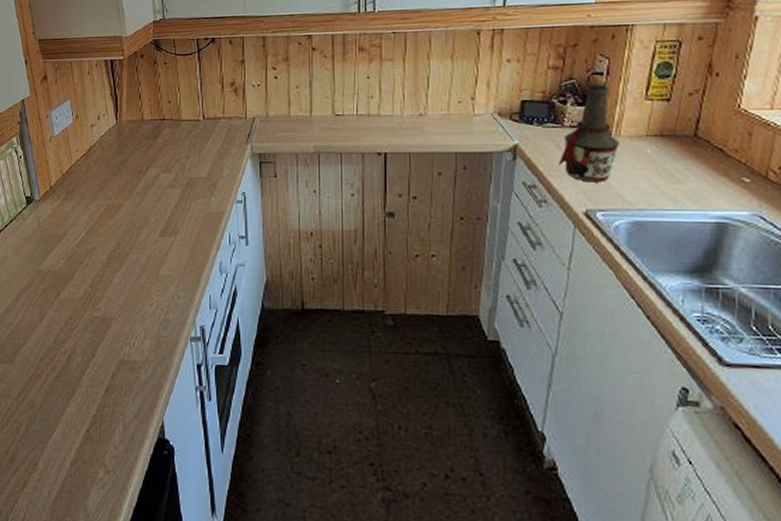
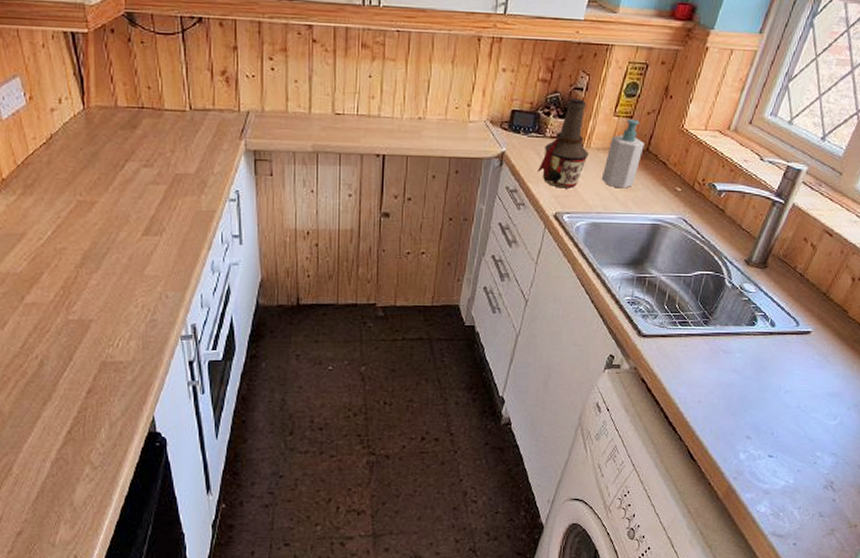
soap bottle: none [639,102,691,181] -> present [601,119,644,189]

